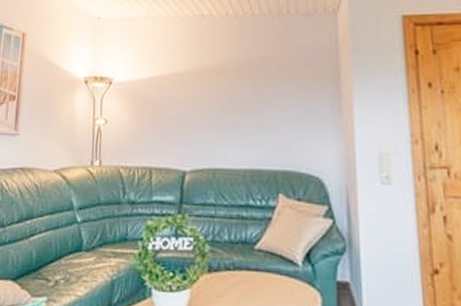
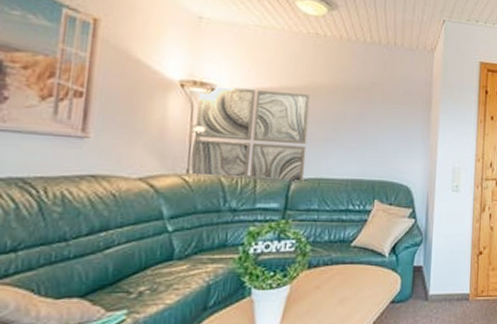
wall art: none [95,78,200,174] -> present [192,86,311,183]

